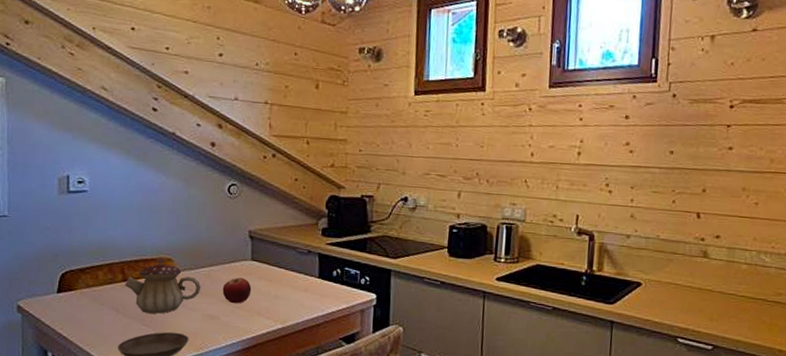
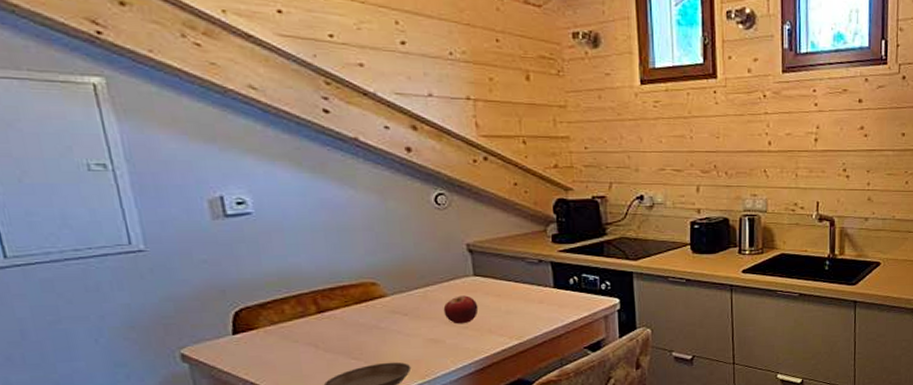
teapot: present [125,258,201,314] -> none [321,283,417,345]

